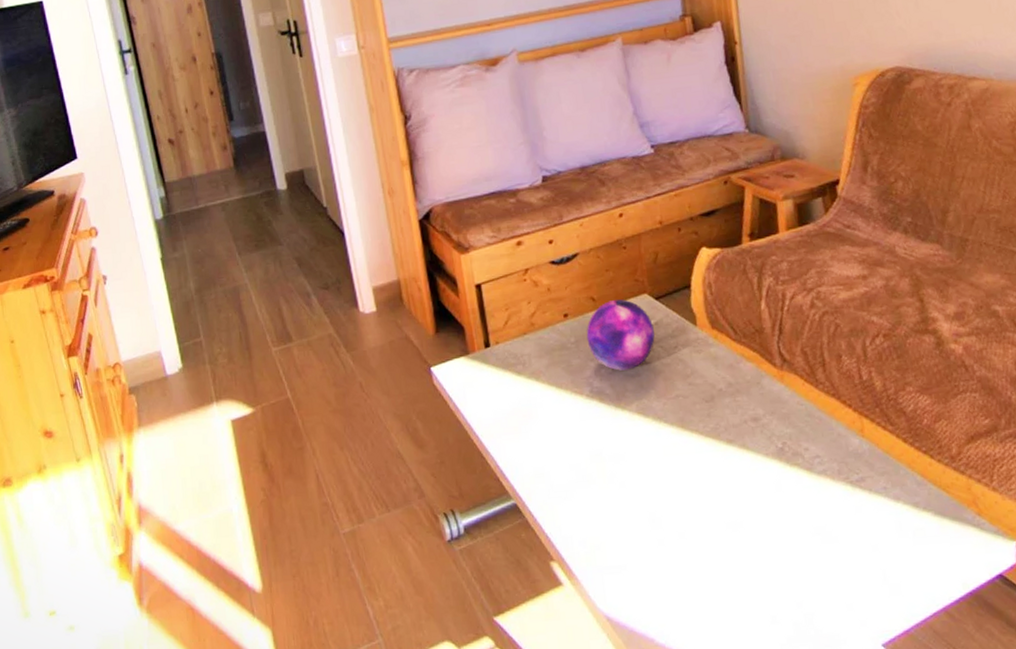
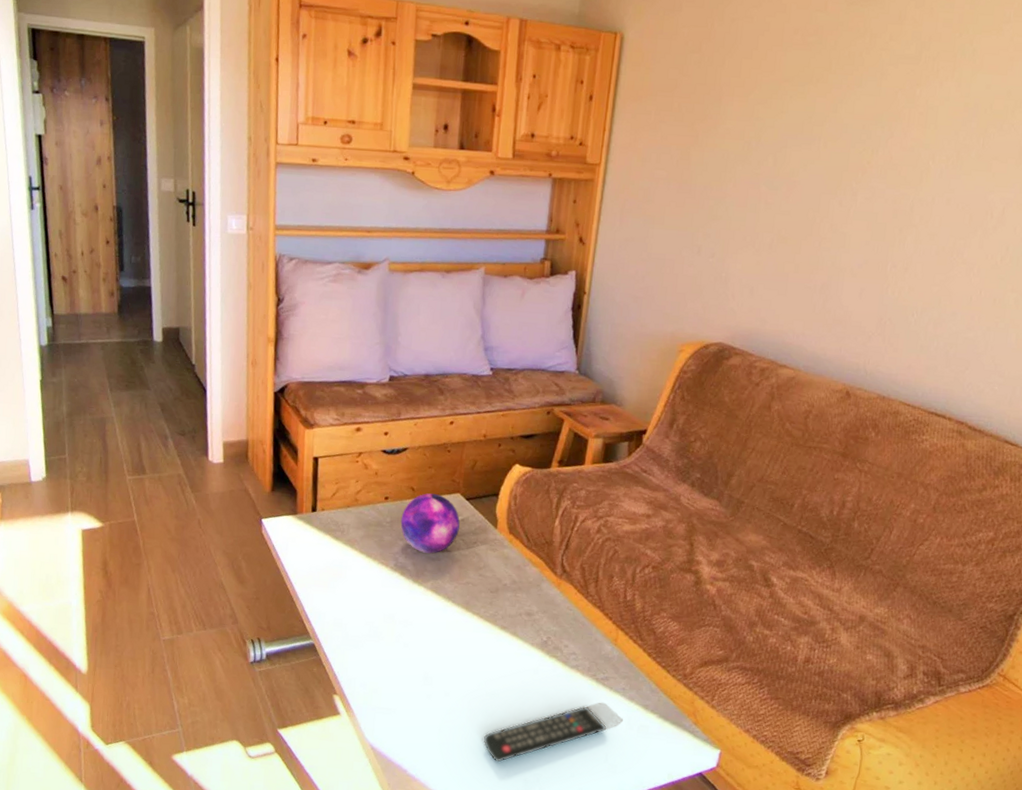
remote control: none [734,517,876,608] -> present [483,706,606,763]

